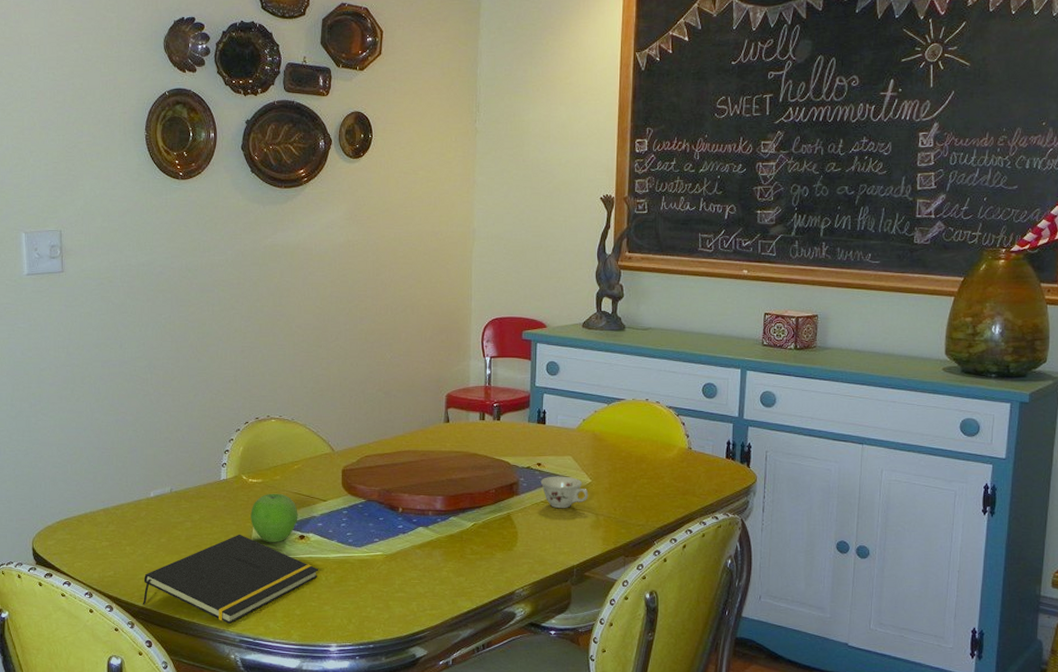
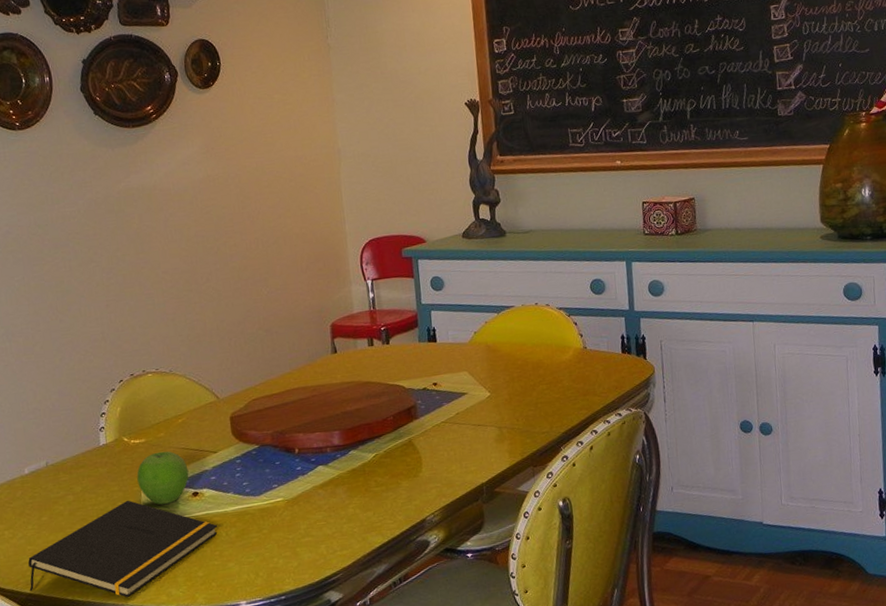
teacup: present [540,476,589,509] -> none [438,392,489,427]

